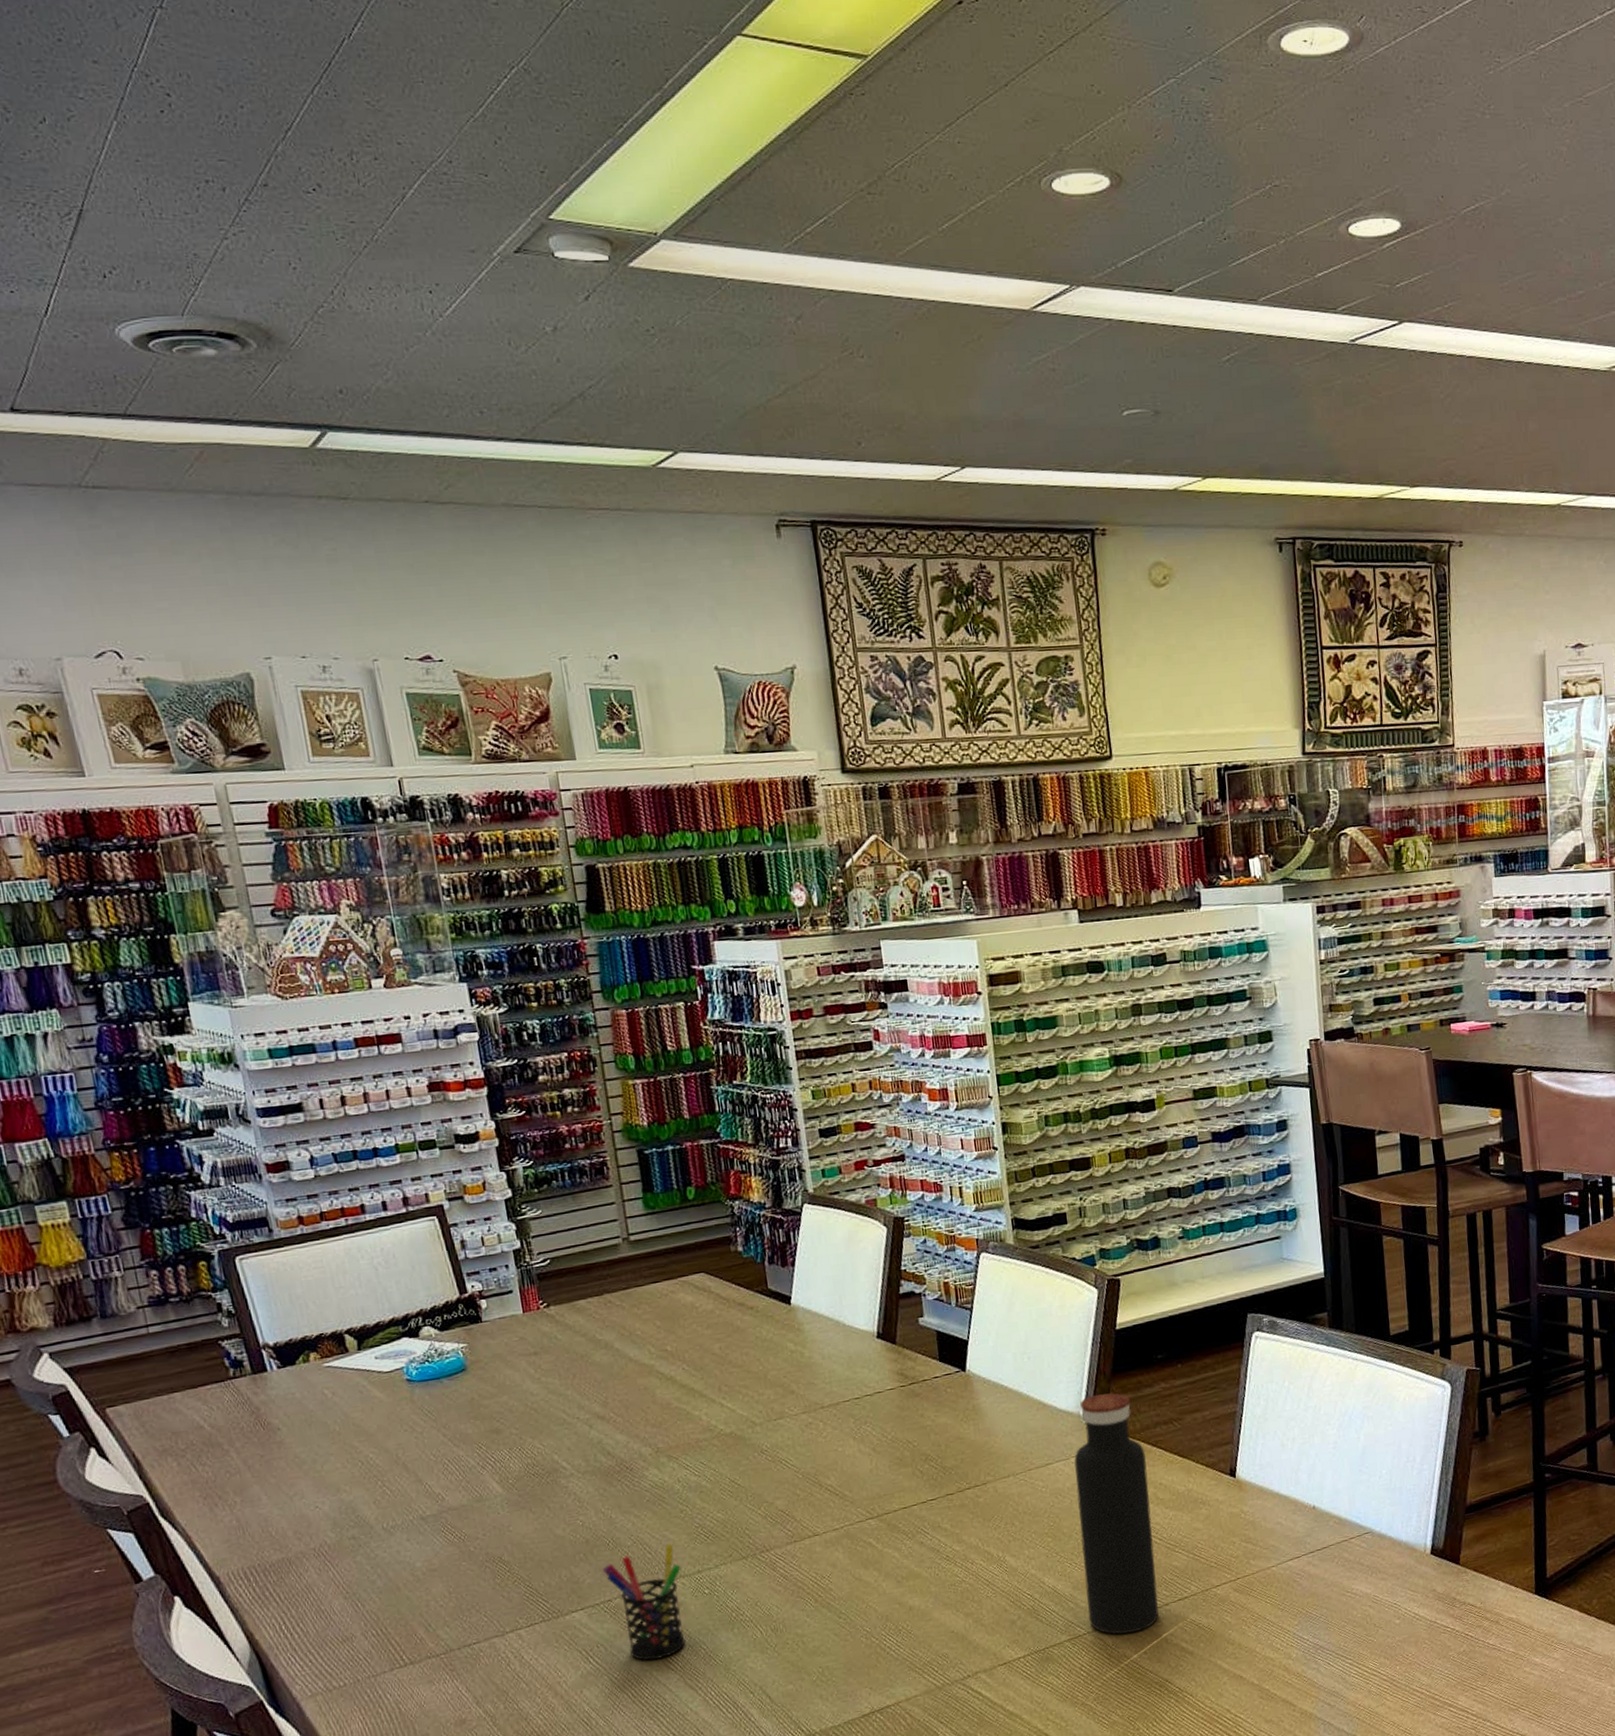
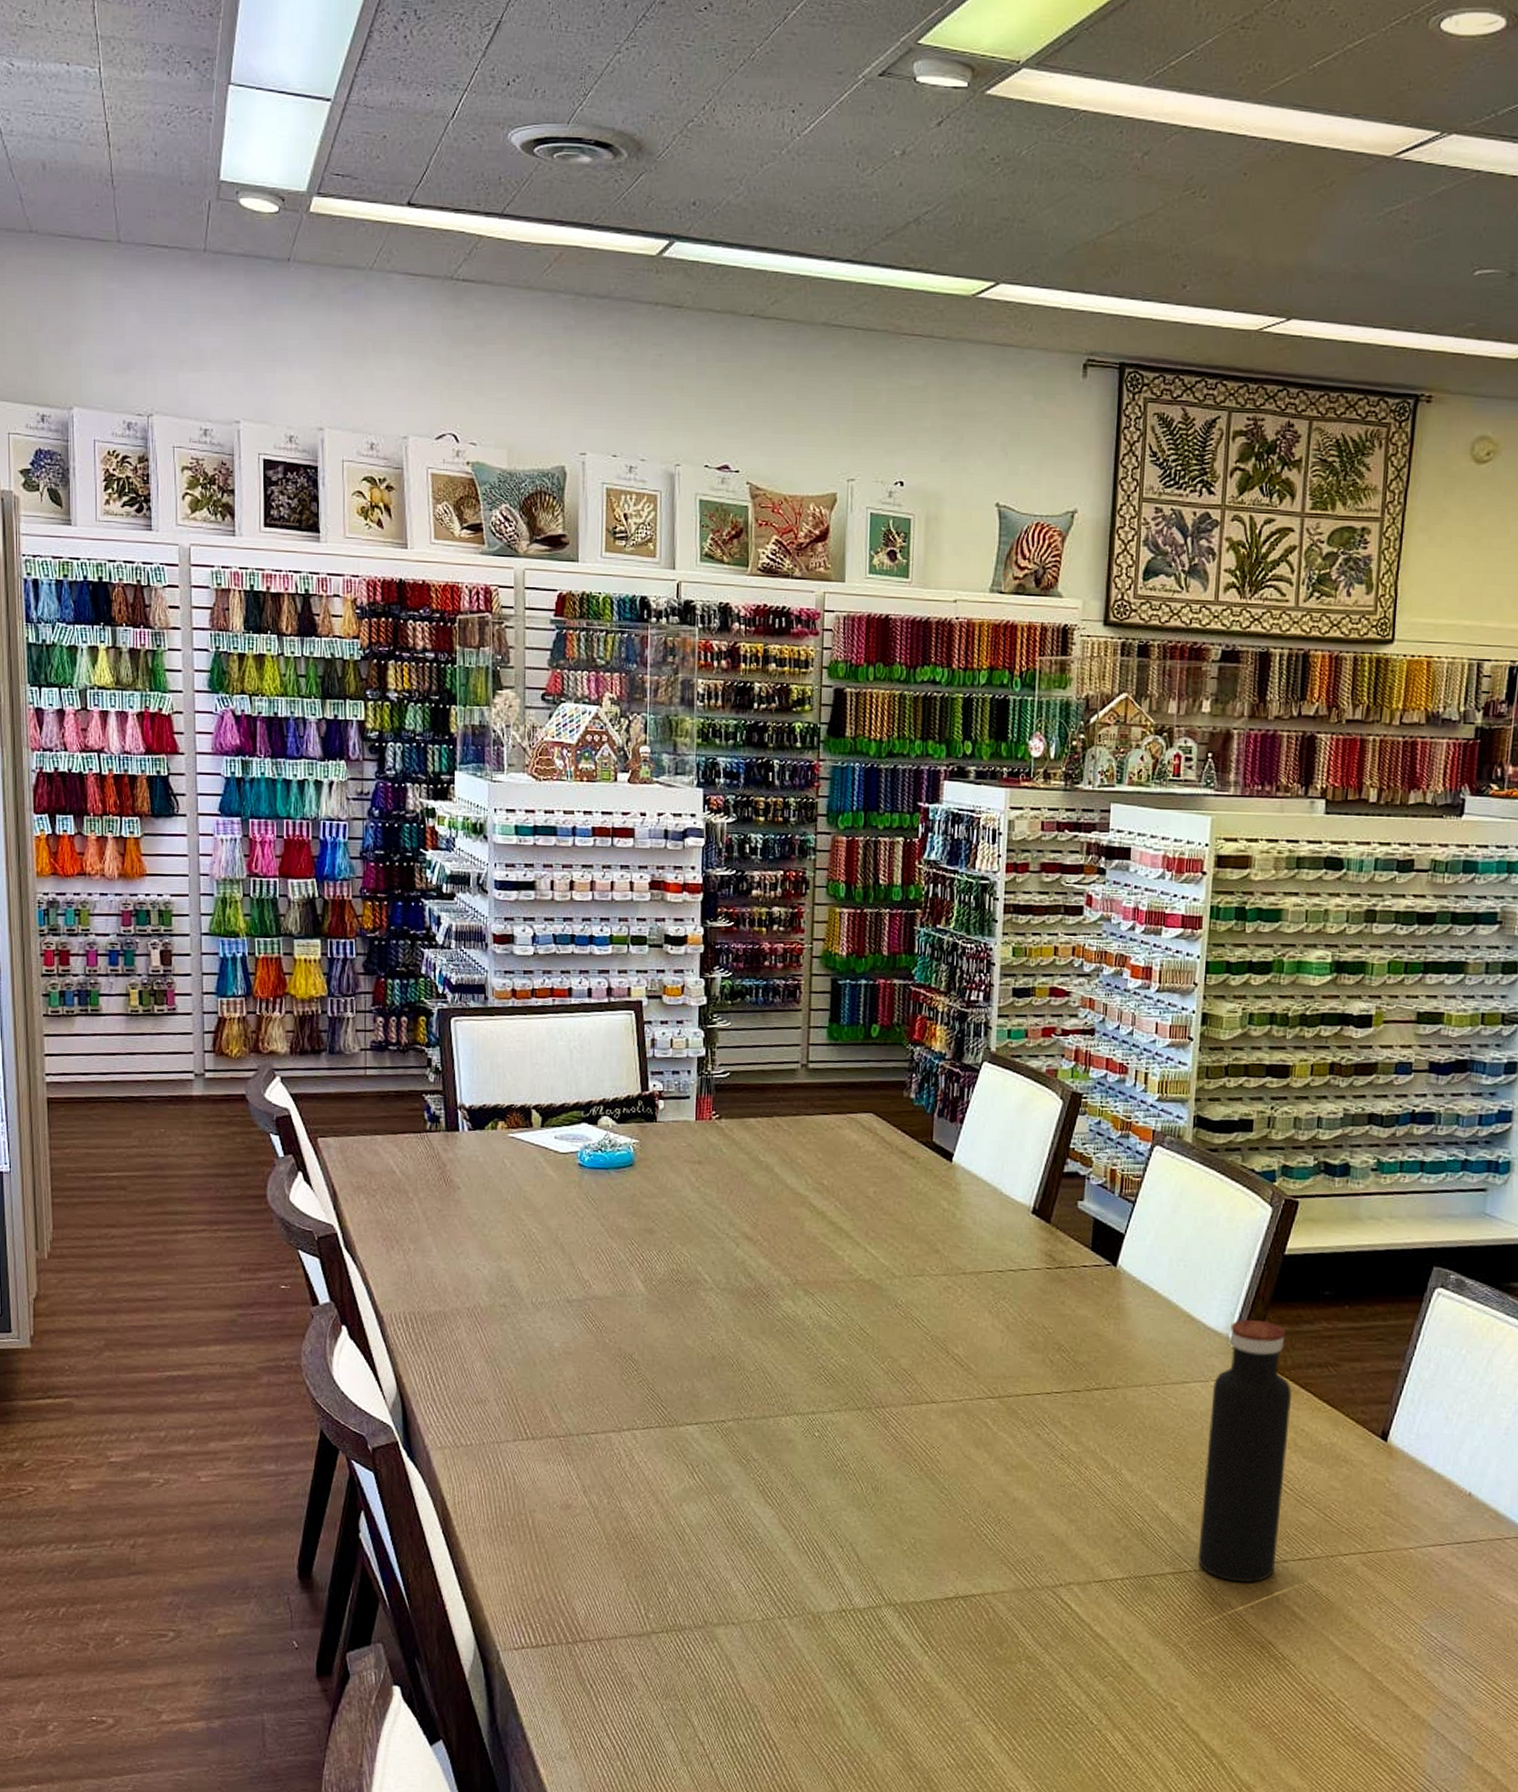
pen holder: present [603,1543,686,1661] -> none [723,1378,797,1492]

